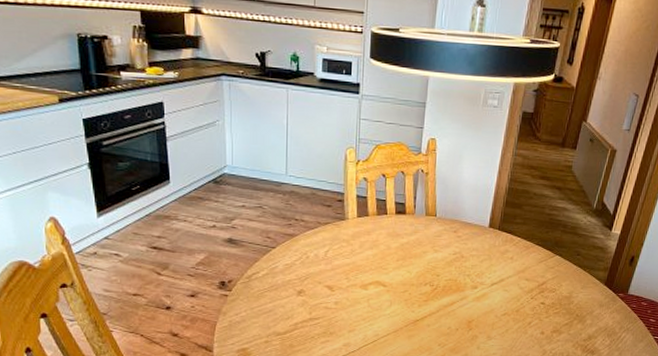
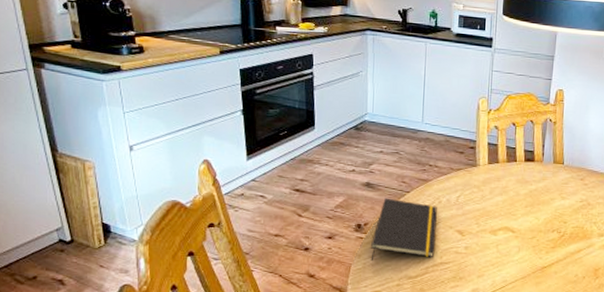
notepad: none [235,254,305,318] -> present [370,198,437,261]

